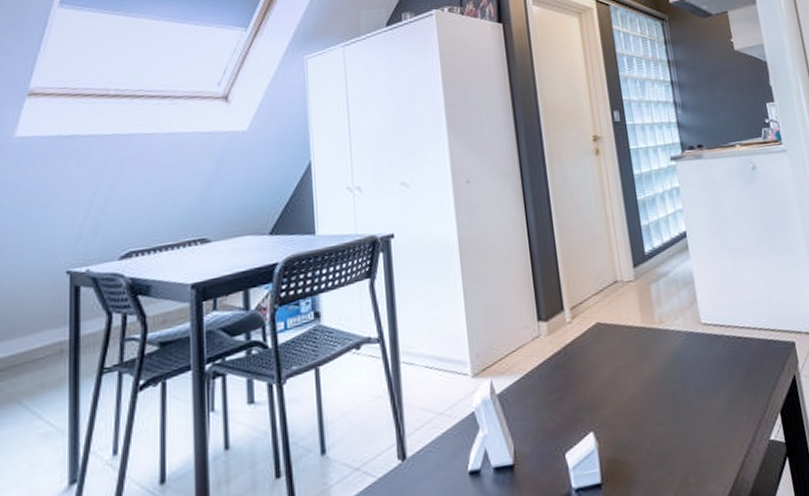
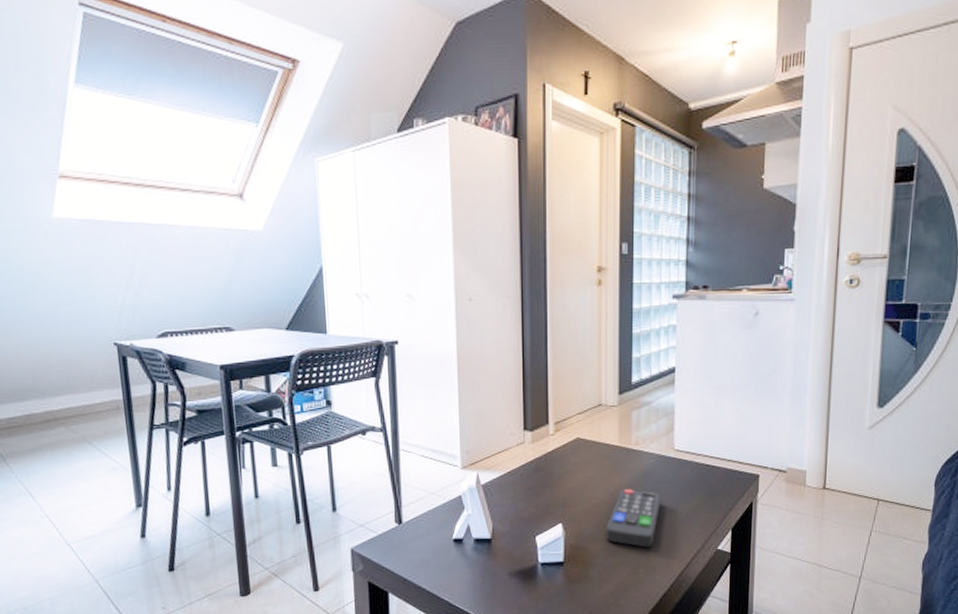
remote control: none [643,377,700,450] -> present [604,489,660,548]

